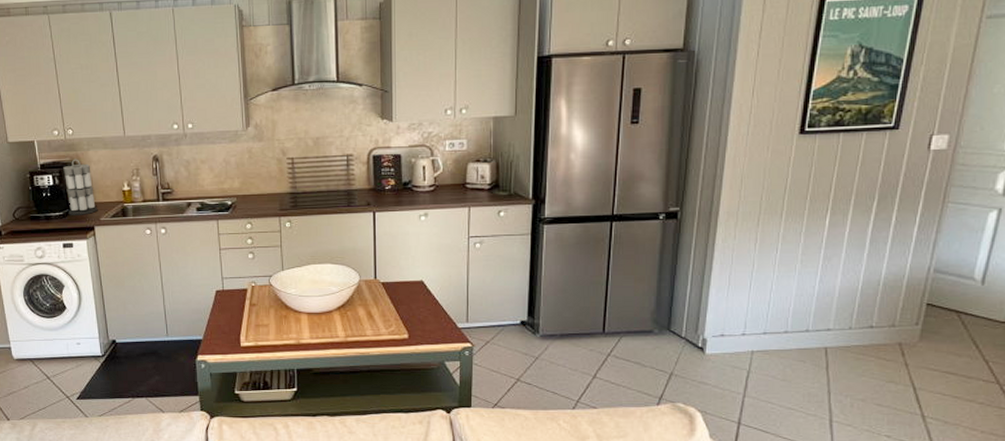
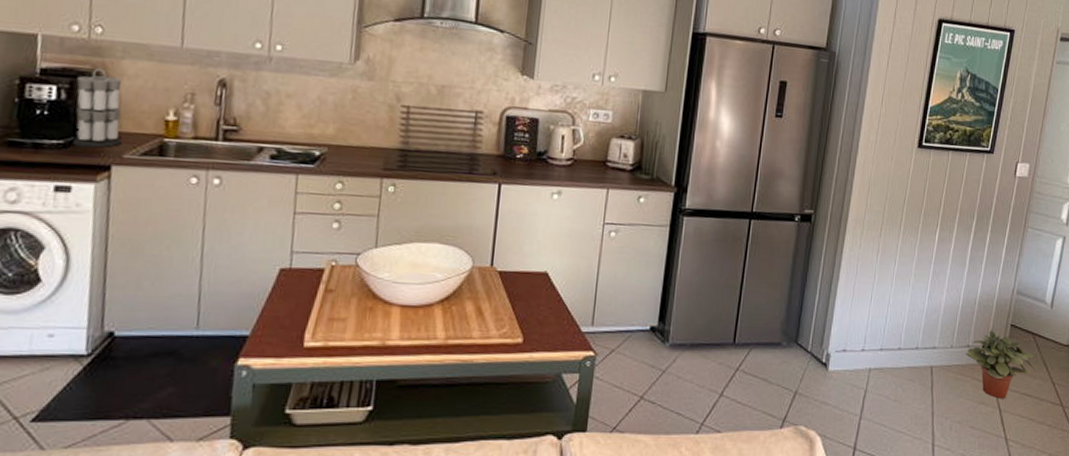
potted plant: none [867,310,963,378] -> present [965,330,1037,399]

